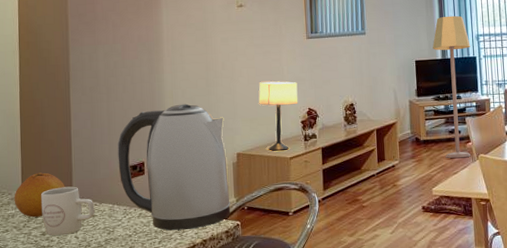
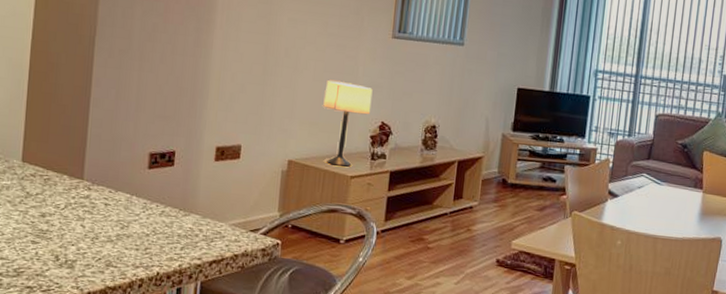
fruit: present [14,172,65,218] -> none [11,141,76,195]
mug: present [41,186,95,236] -> none [43,163,109,222]
kettle: present [117,104,231,230] -> none [143,89,278,240]
lamp: present [432,15,471,158] -> none [533,40,586,212]

